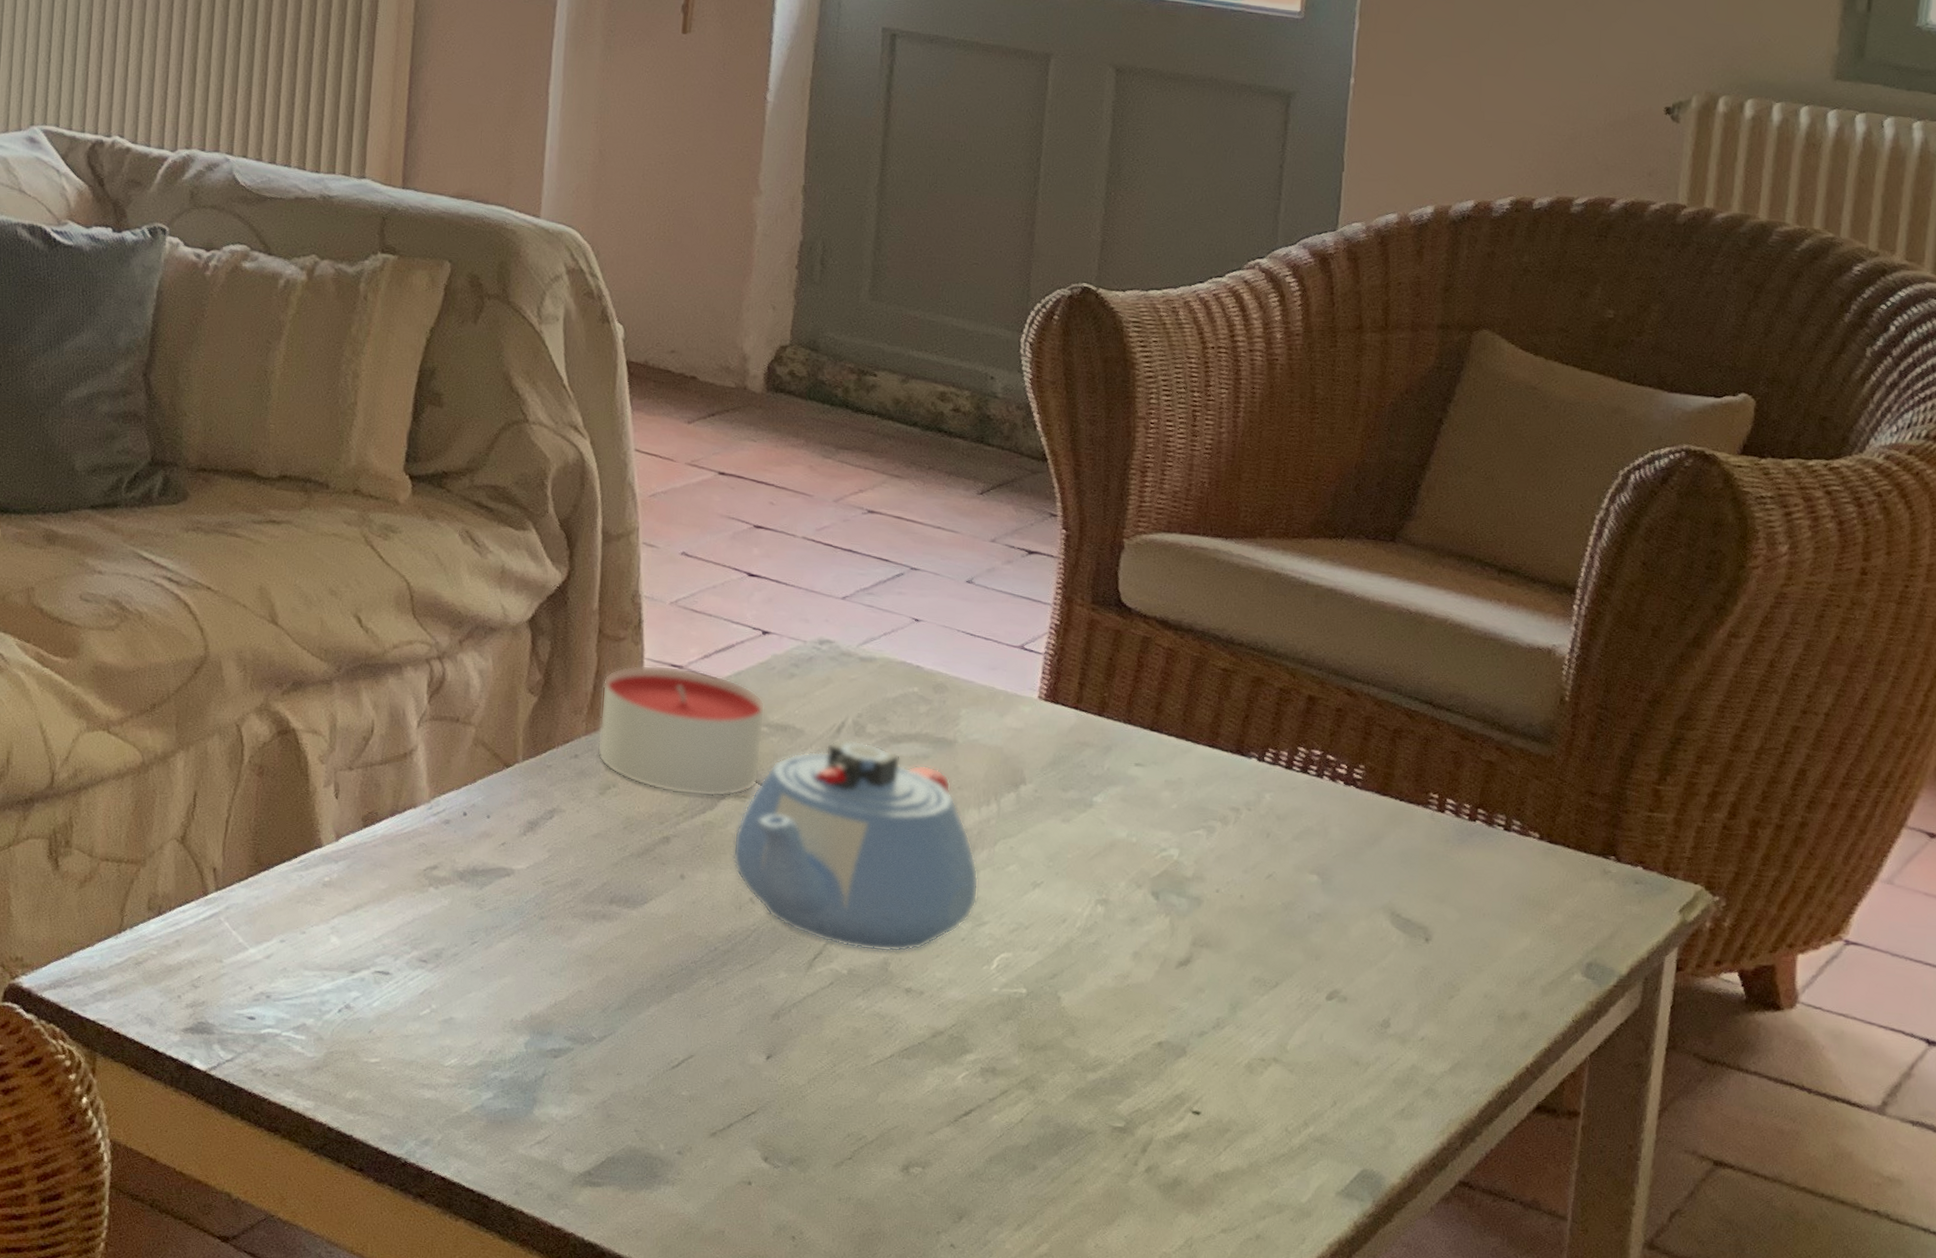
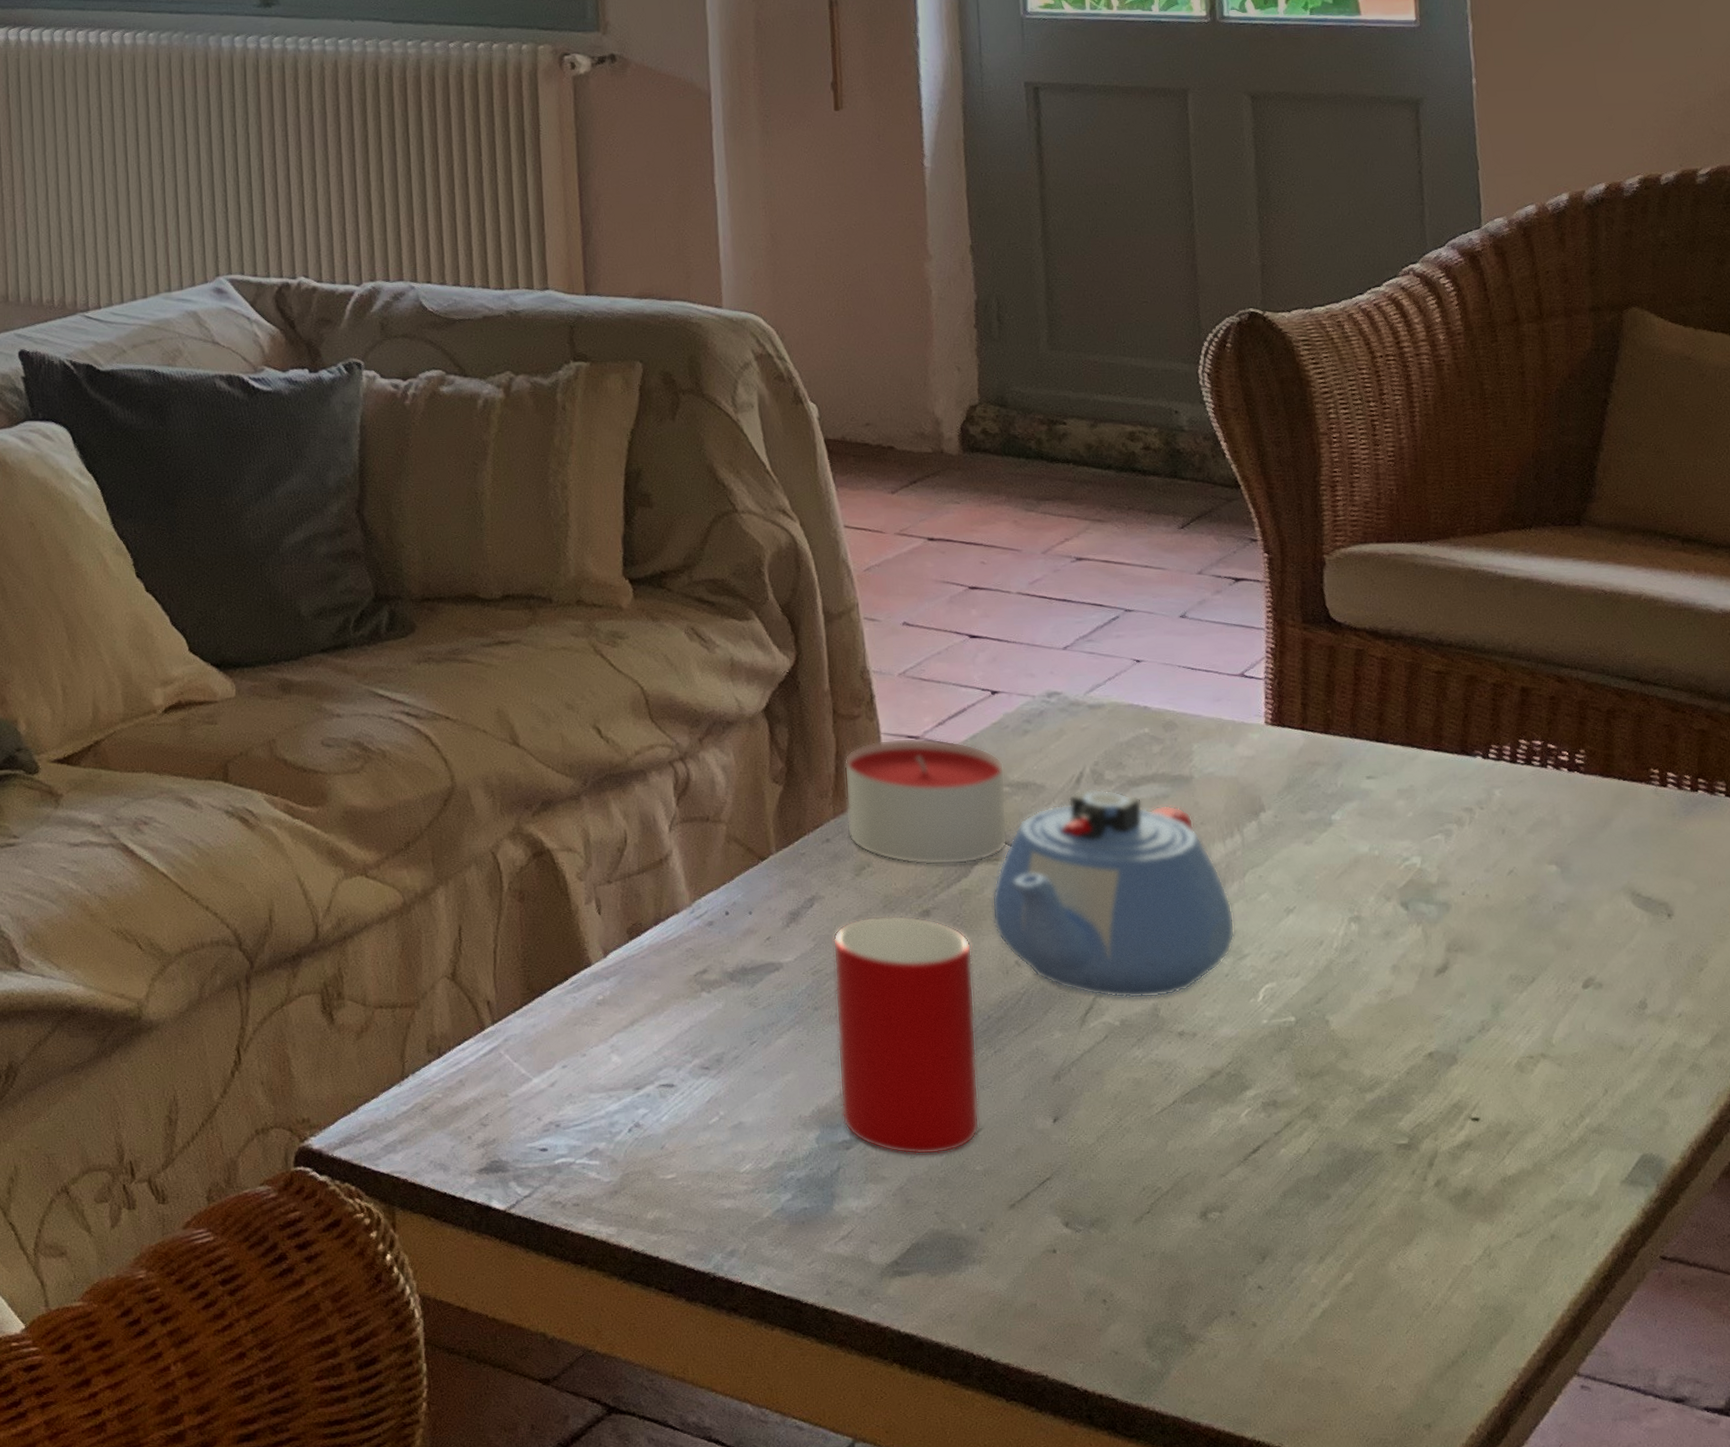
cup: none [554,835,708,1075] -> present [832,915,980,1155]

